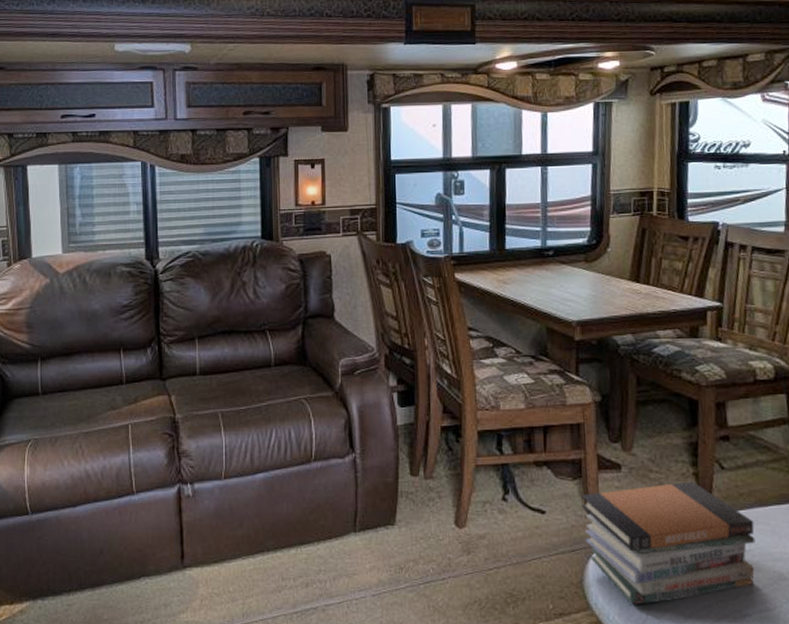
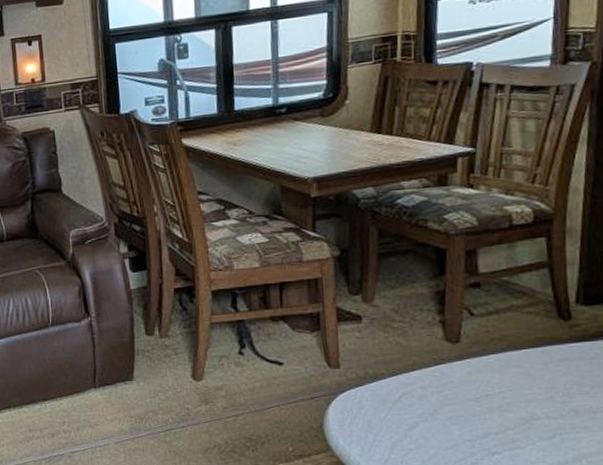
book stack: present [581,481,755,605] -> none [319,329,507,446]

